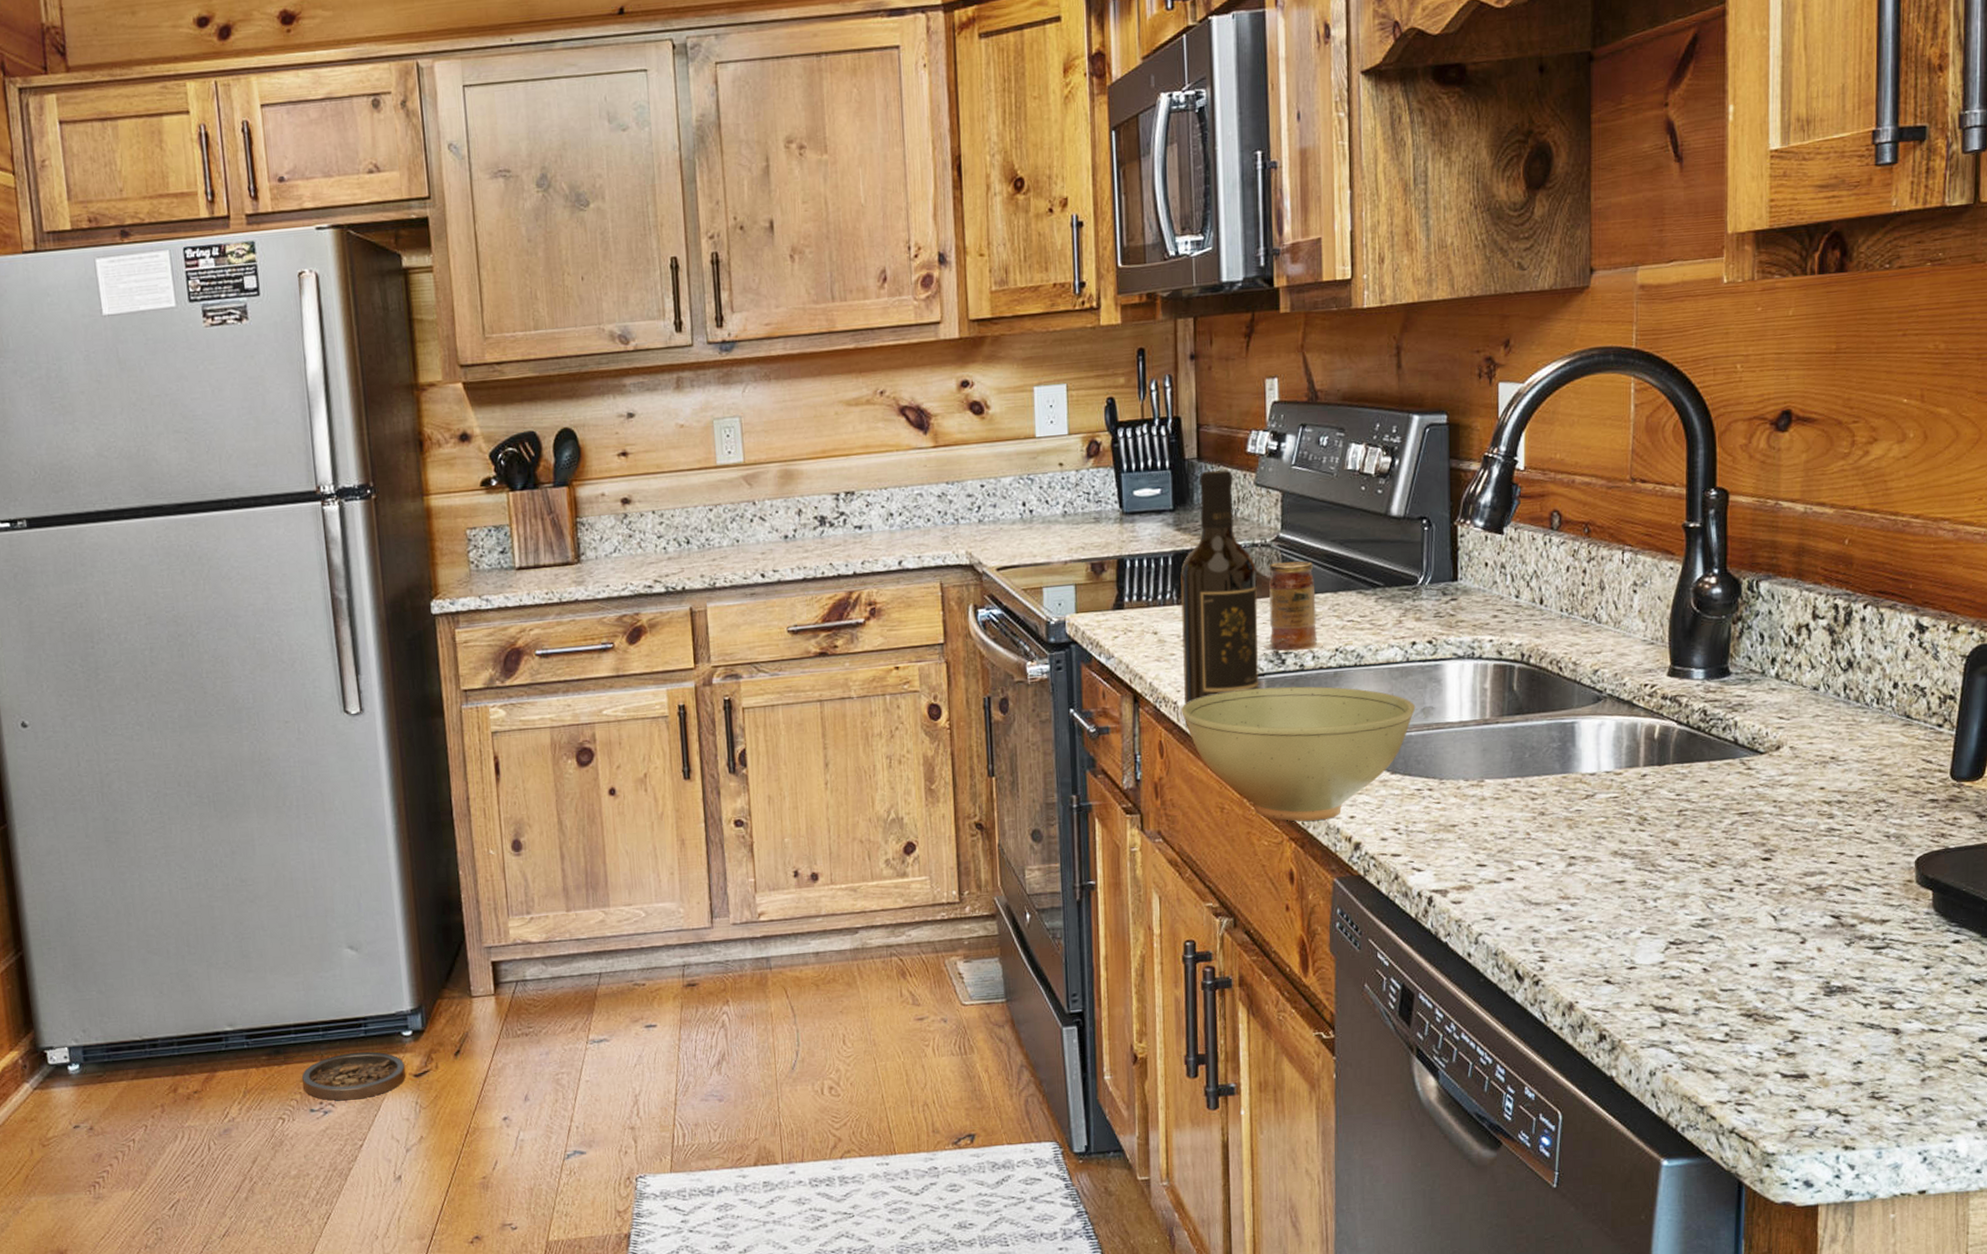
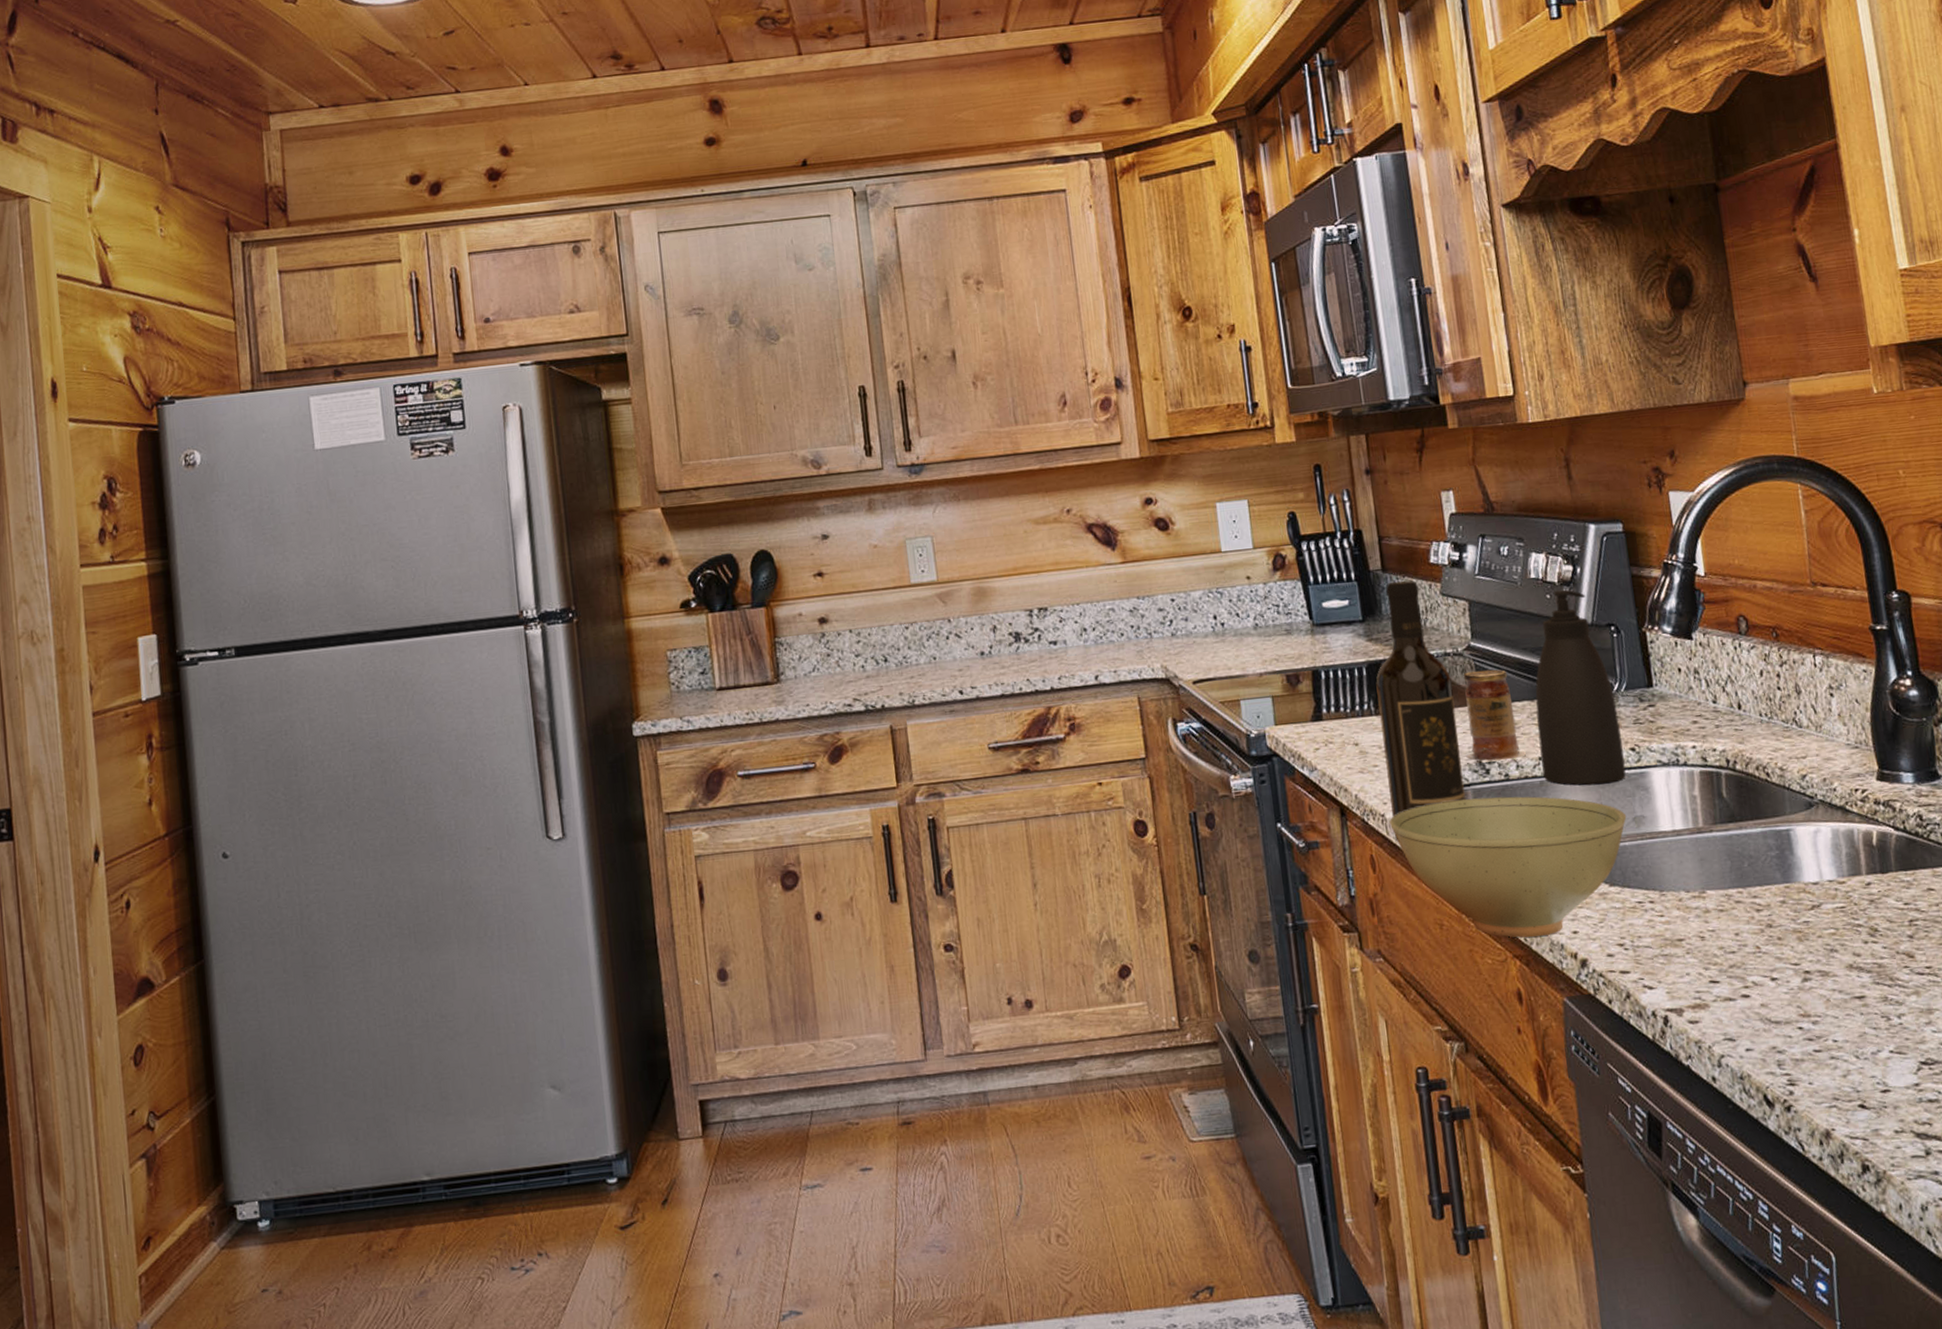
pet bowl: present [301,1051,406,1101] -> none [502,1201,612,1258]
soap dispenser: none [1337,481,1420,676] -> present [1535,589,1626,785]

